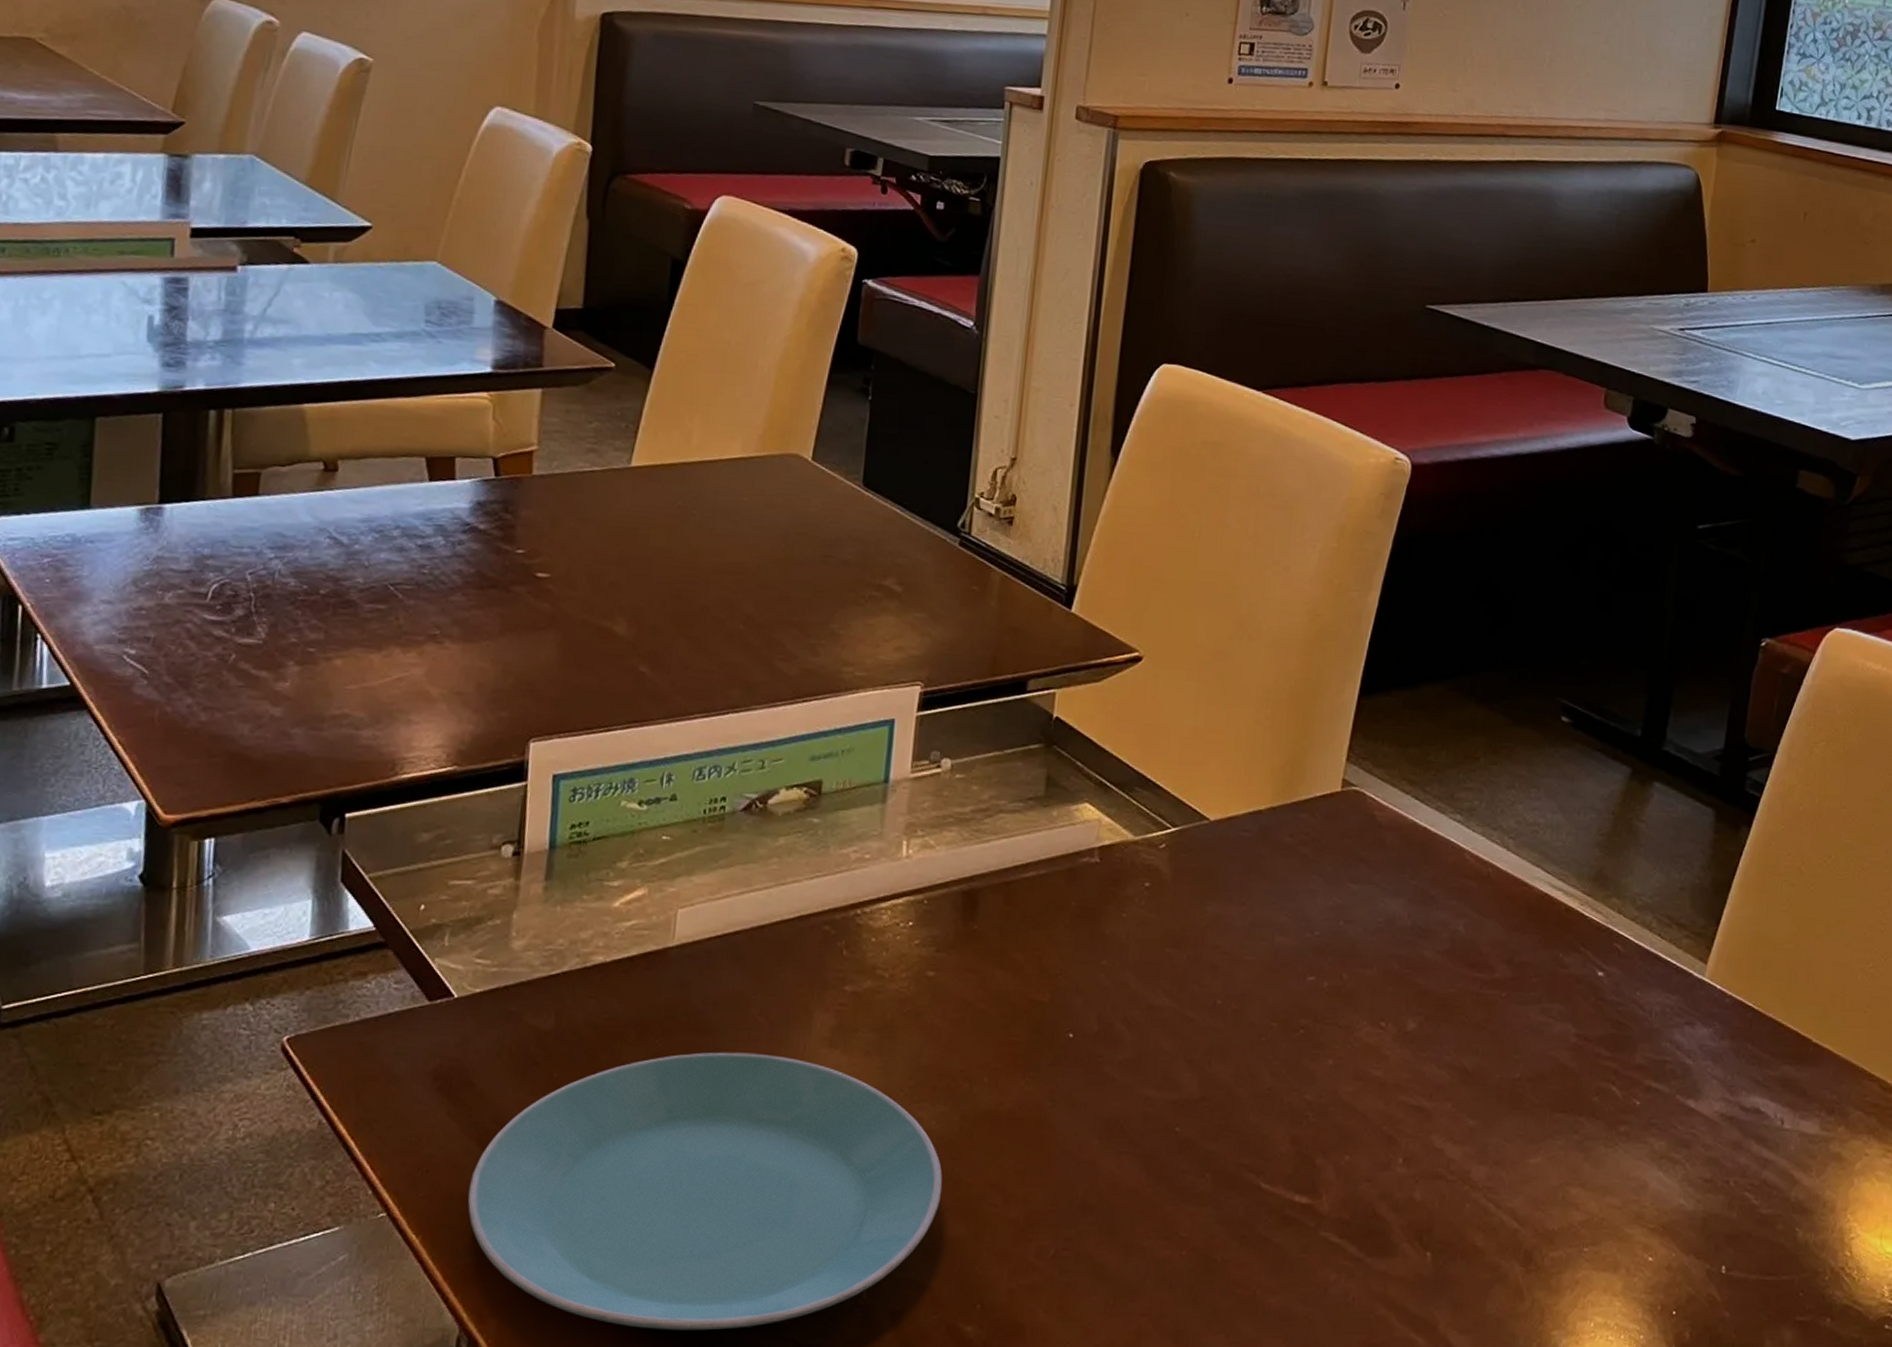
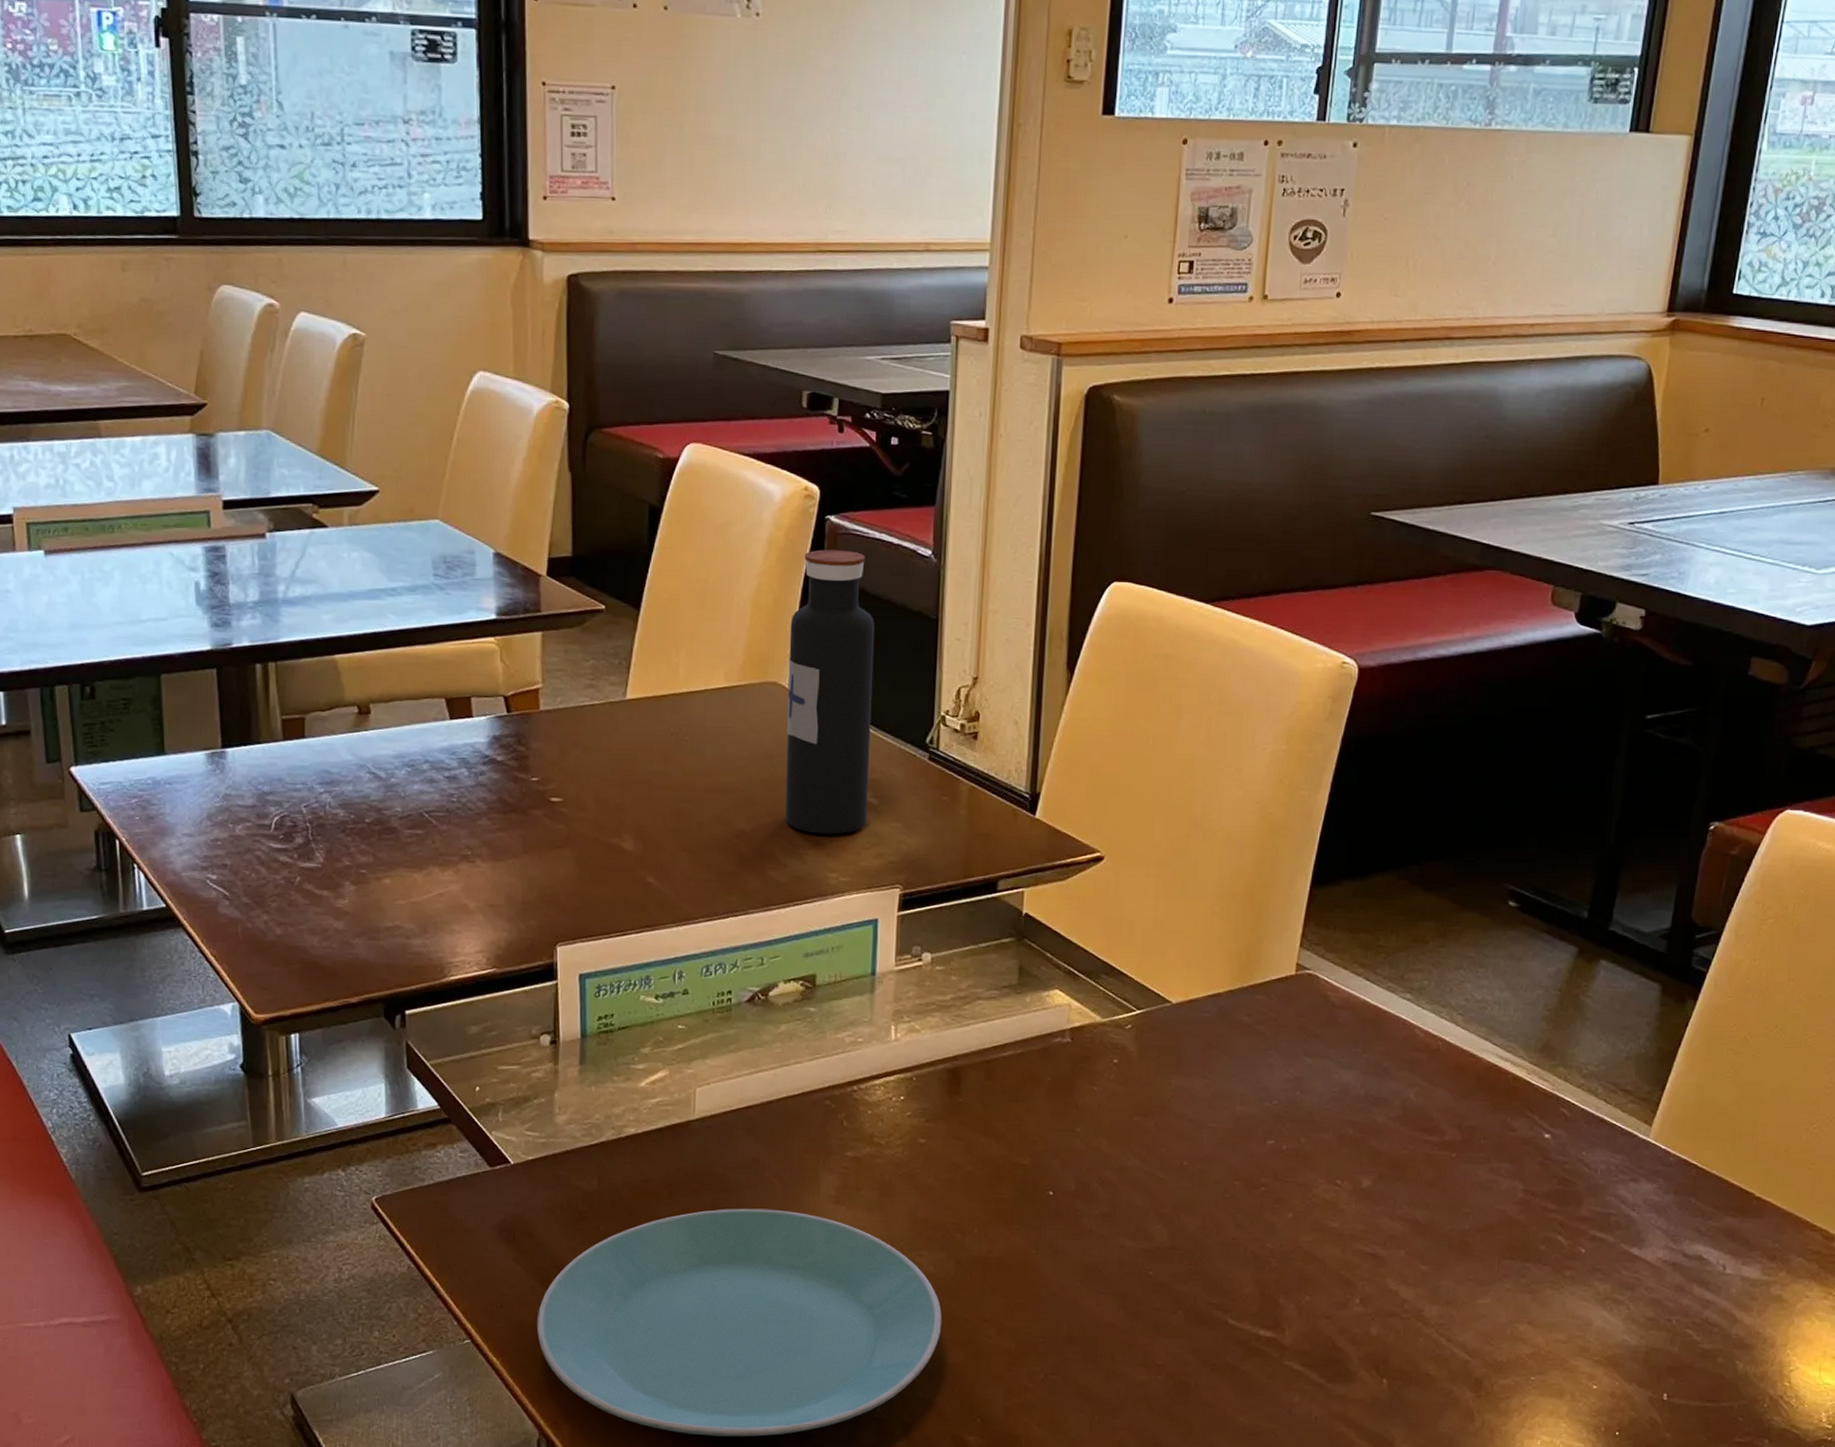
water bottle: none [799,315,909,624] -> present [785,549,875,835]

